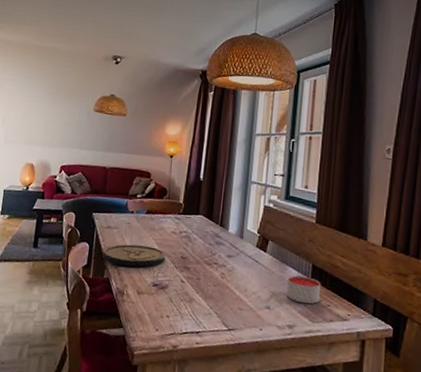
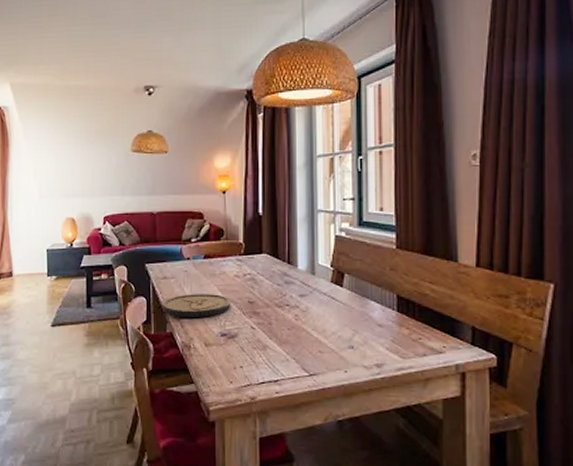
candle: present [286,275,321,304] -> none [369,309,410,339]

